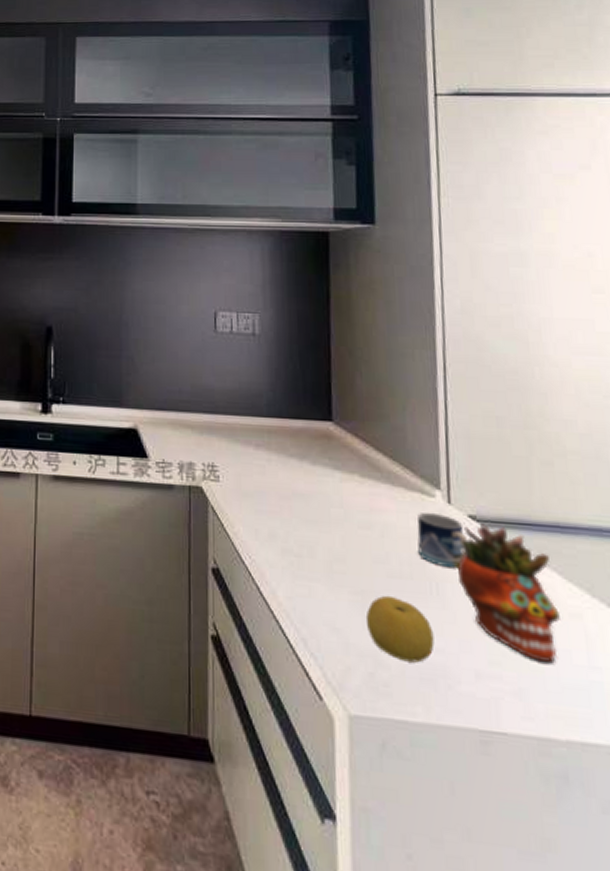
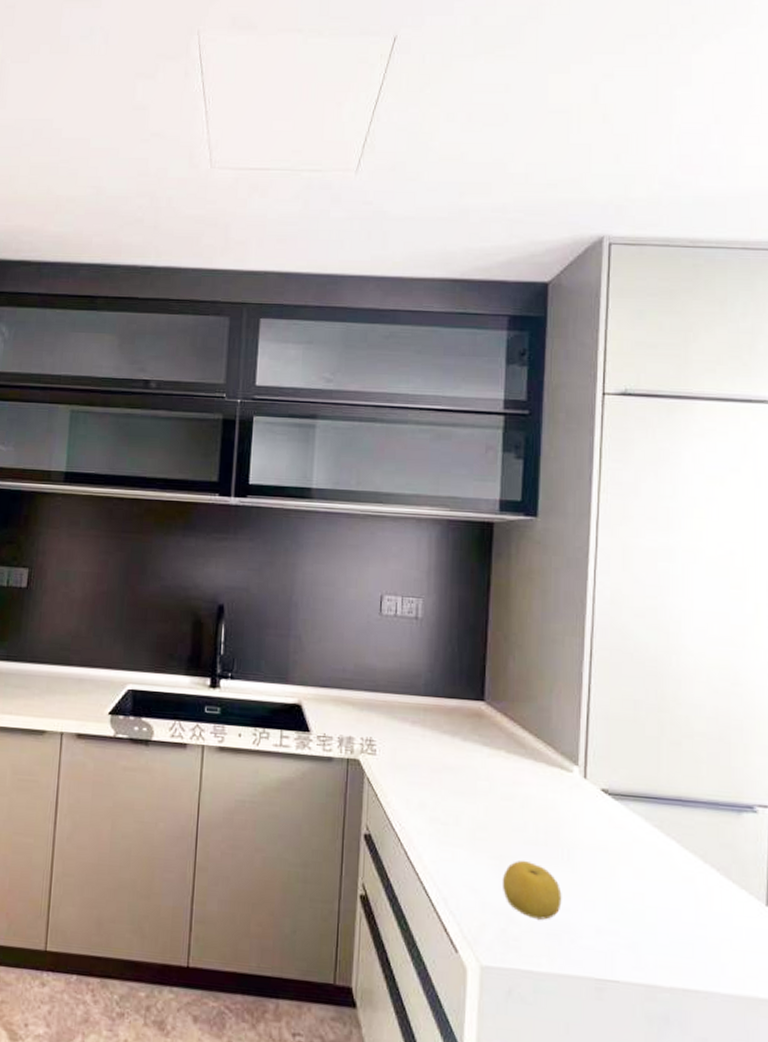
mug: present [417,511,468,569] -> none [554,785,599,837]
succulent planter: present [457,524,560,664] -> none [587,797,674,921]

